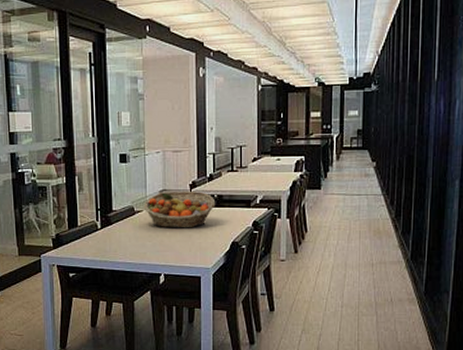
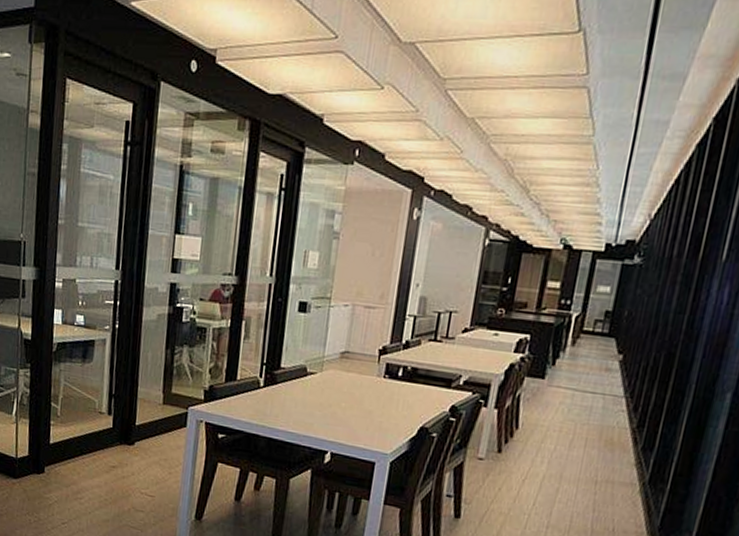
fruit basket: present [143,191,216,228] -> none [318,354,408,403]

